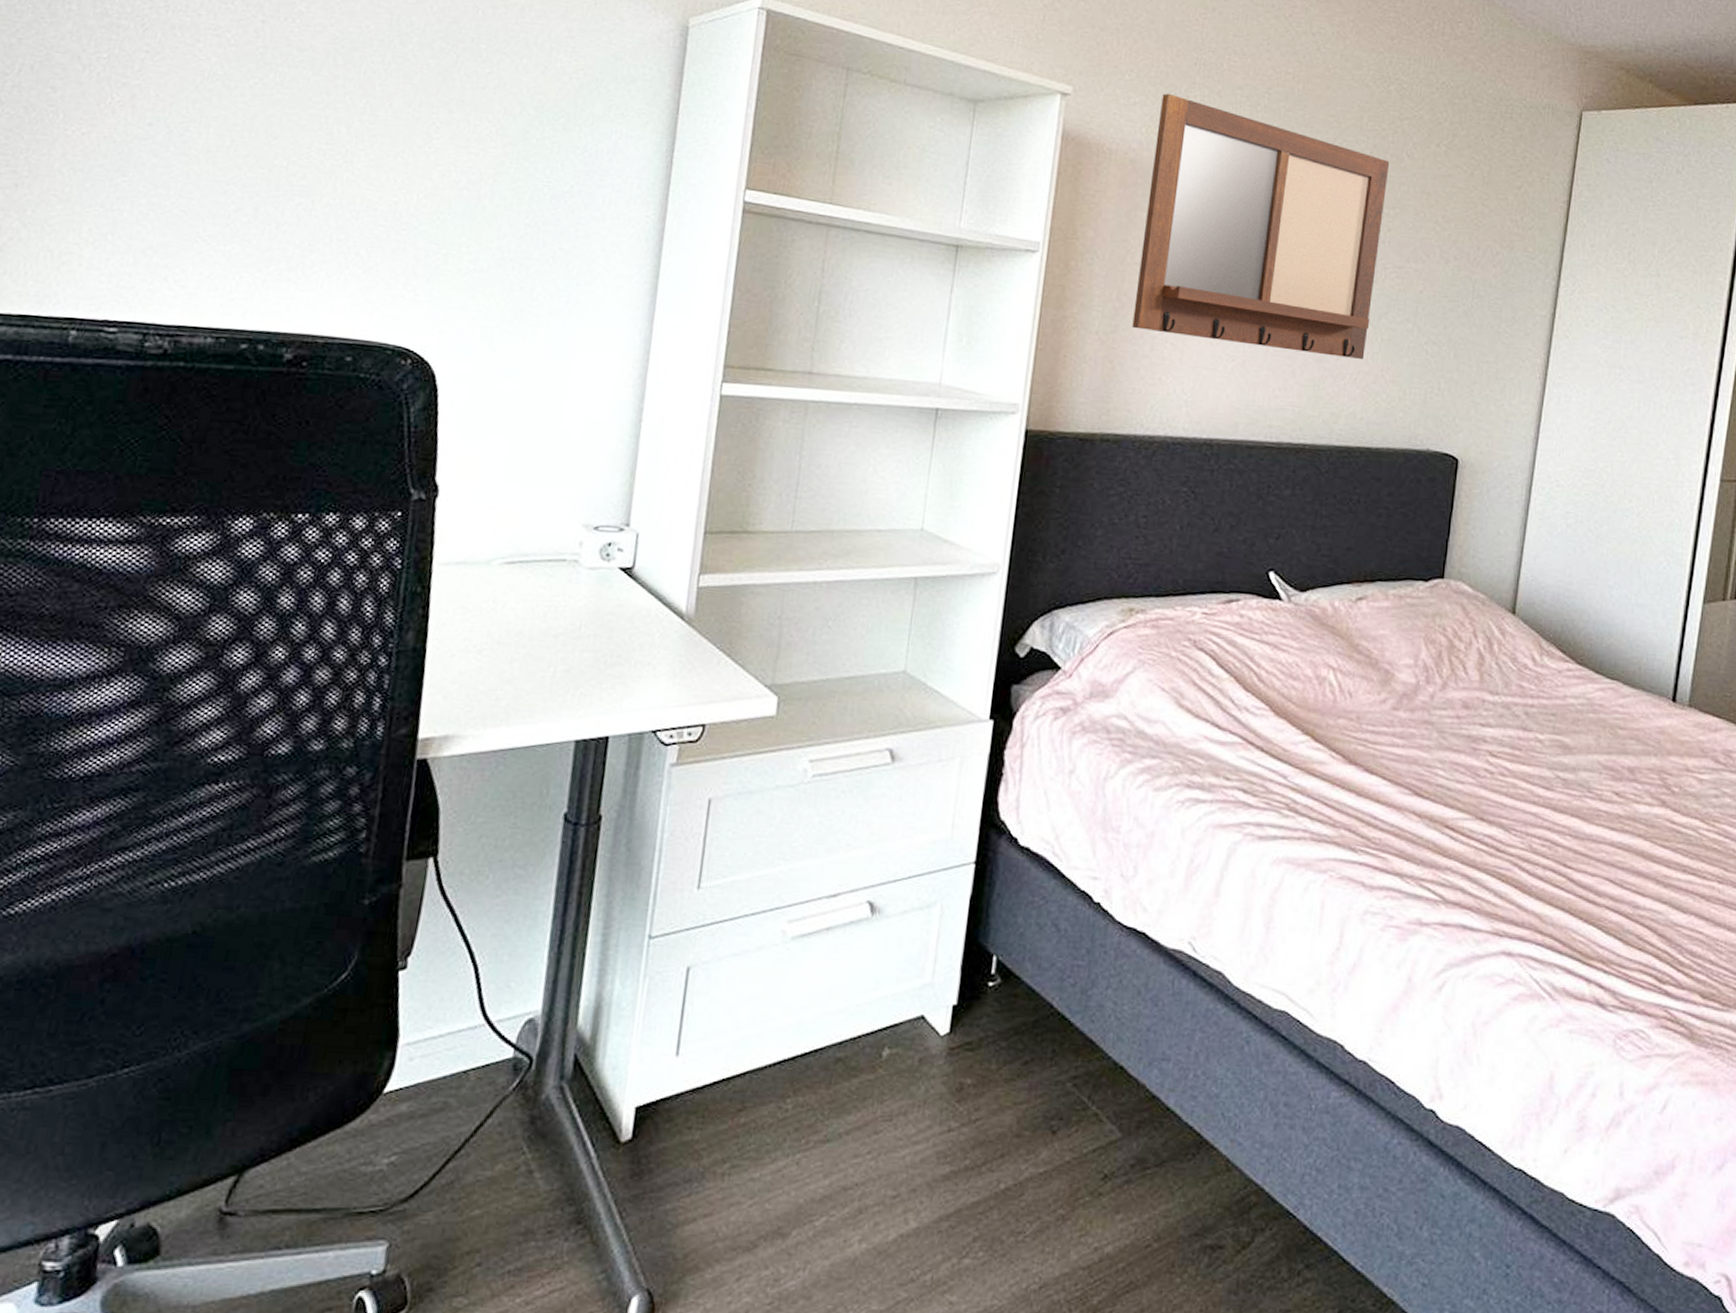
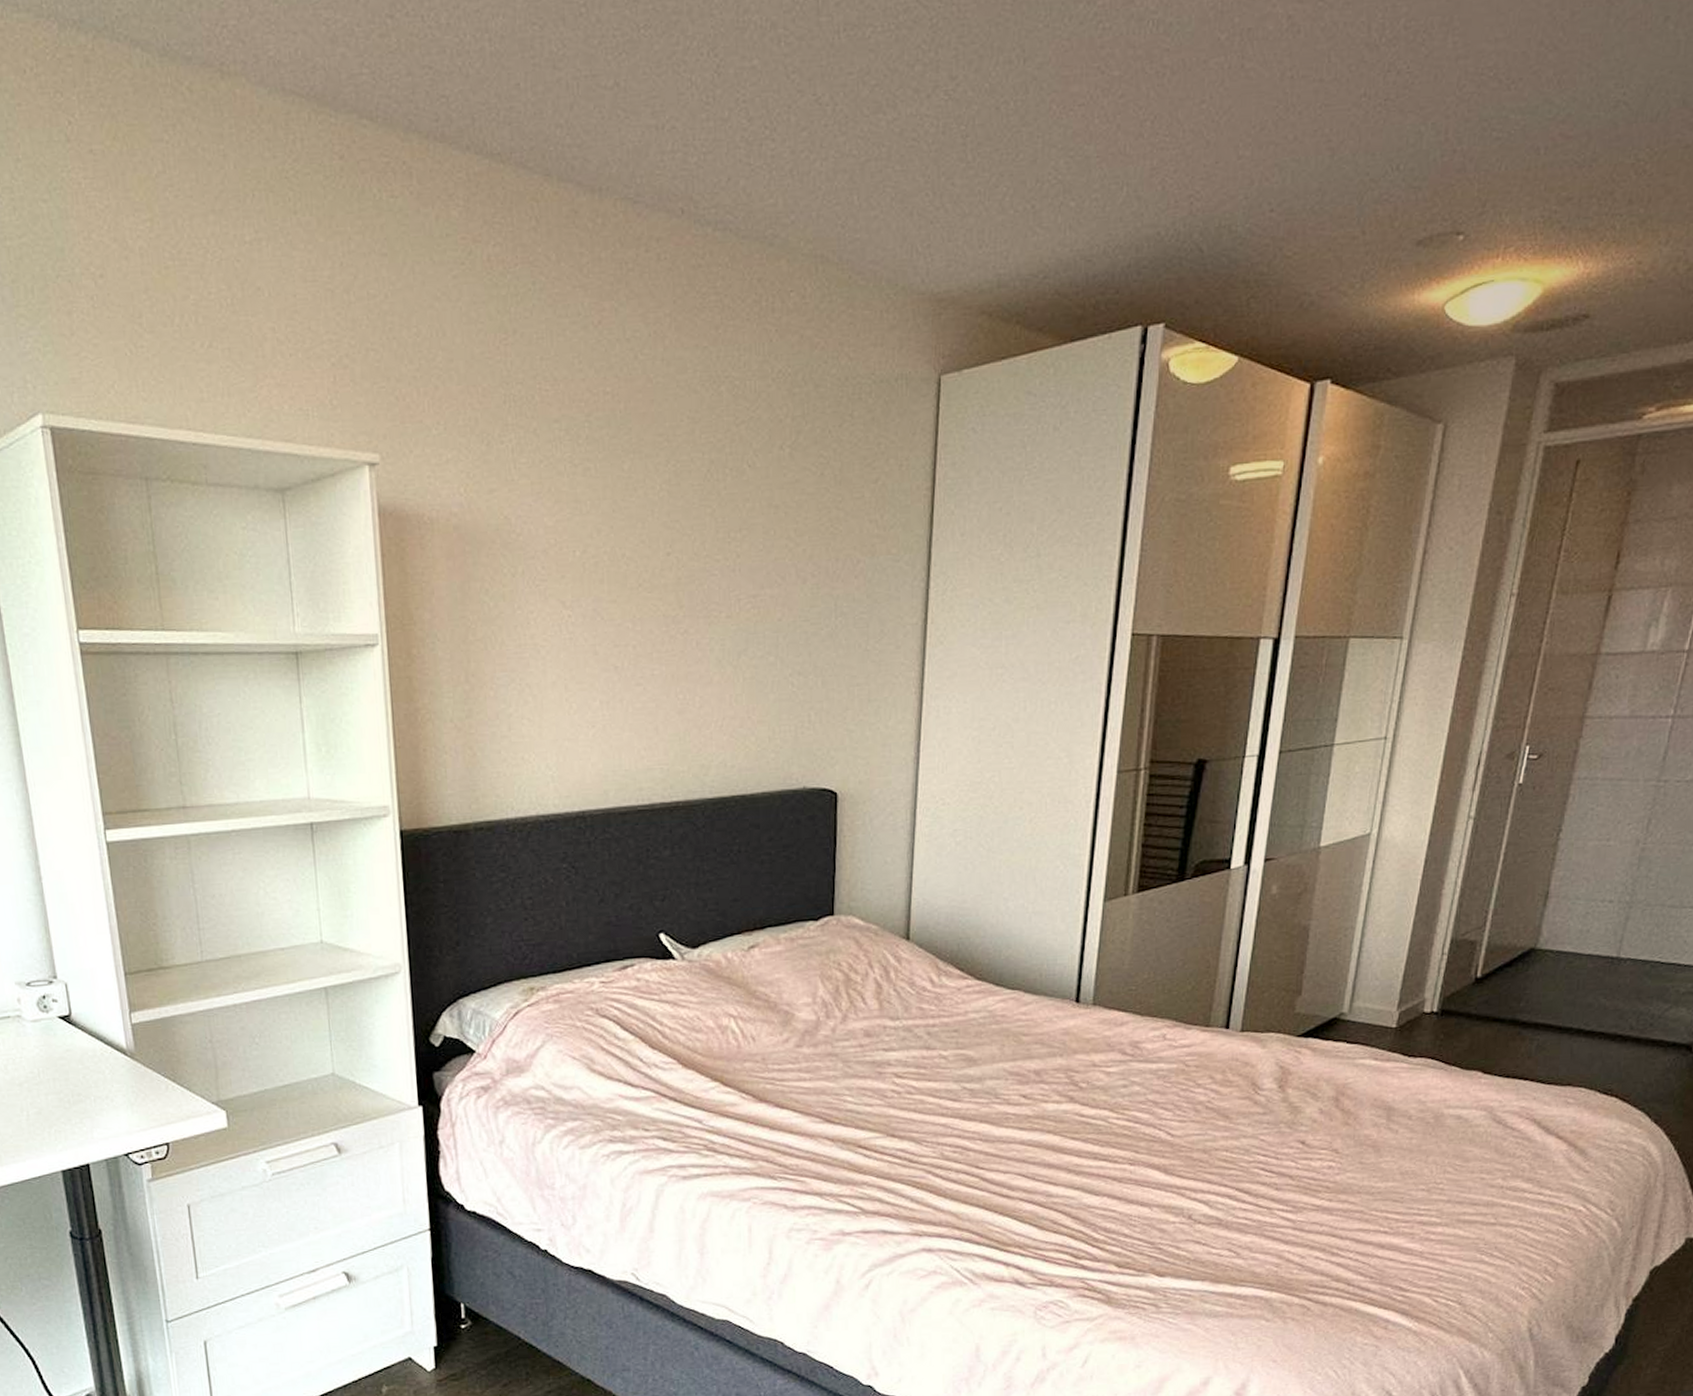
writing board: present [1132,93,1390,359] -> none [475,442,731,710]

